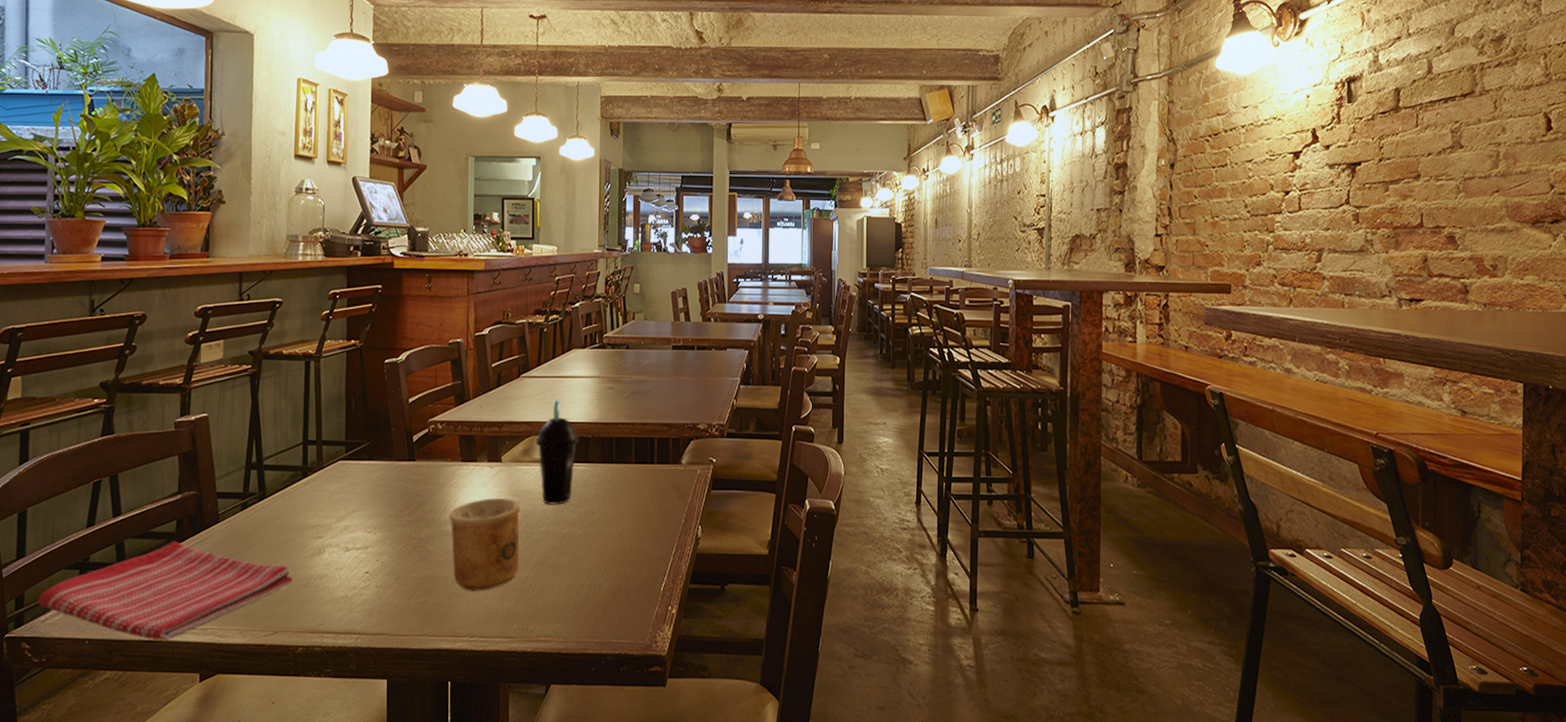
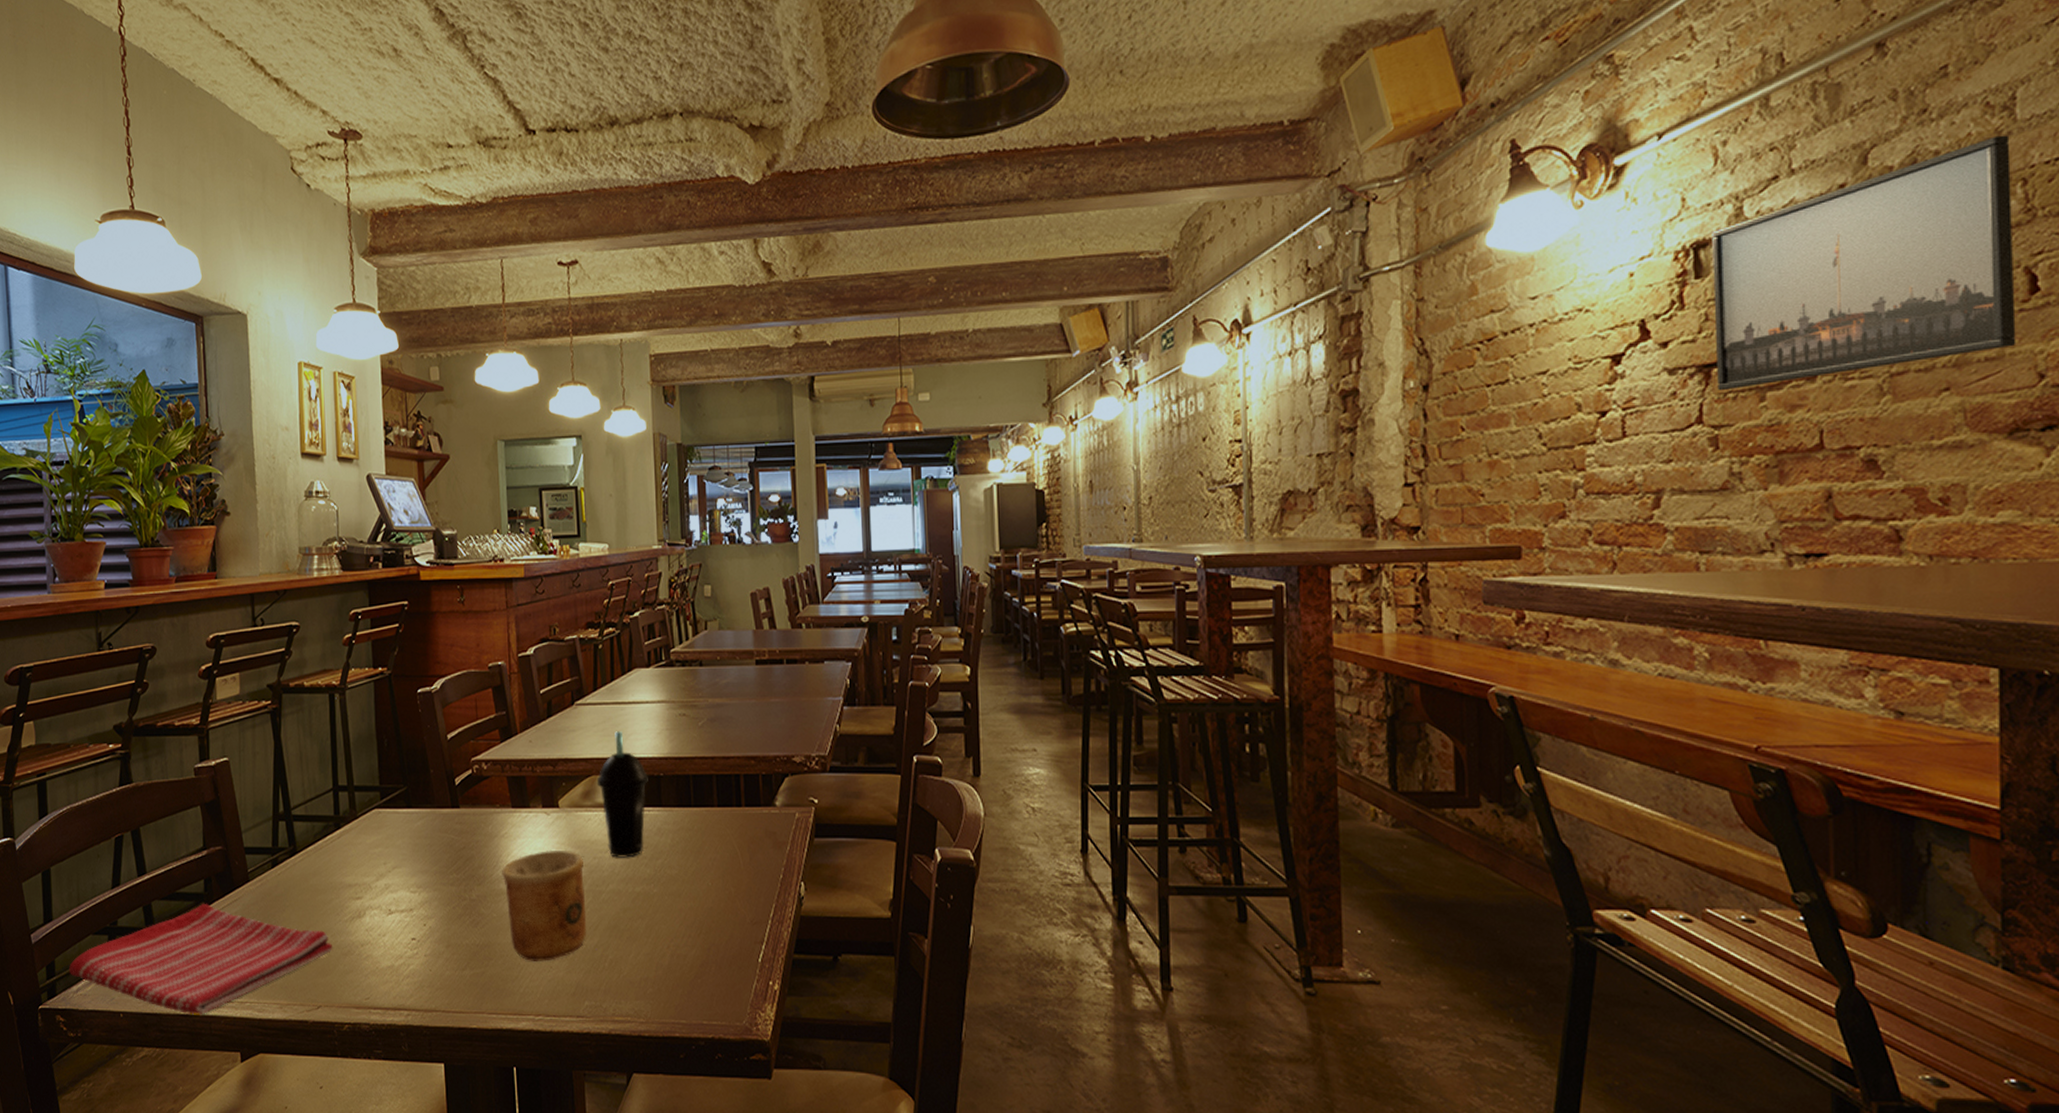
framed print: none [1359,23,1538,182] -> present [1712,135,2017,391]

